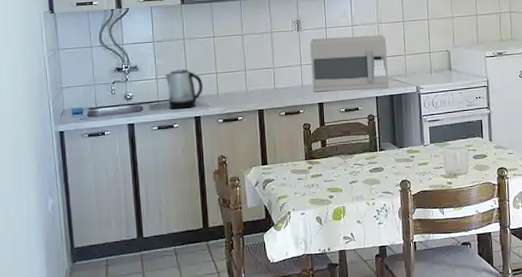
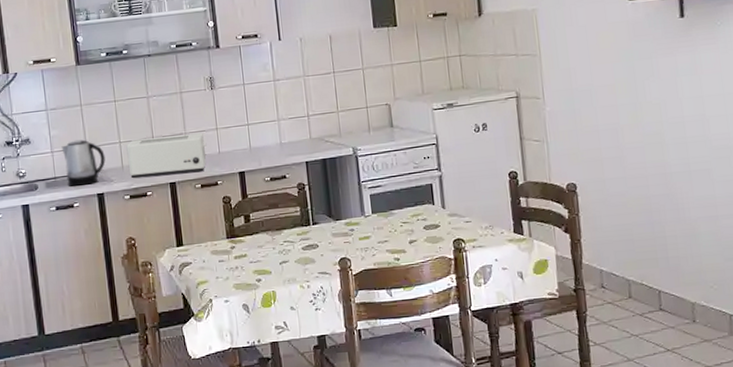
toaster: none [222,68,292,105] -> present [126,133,207,179]
microwave: present [310,34,388,93] -> none [226,89,320,160]
mug: present [442,145,469,175] -> none [386,214,419,250]

